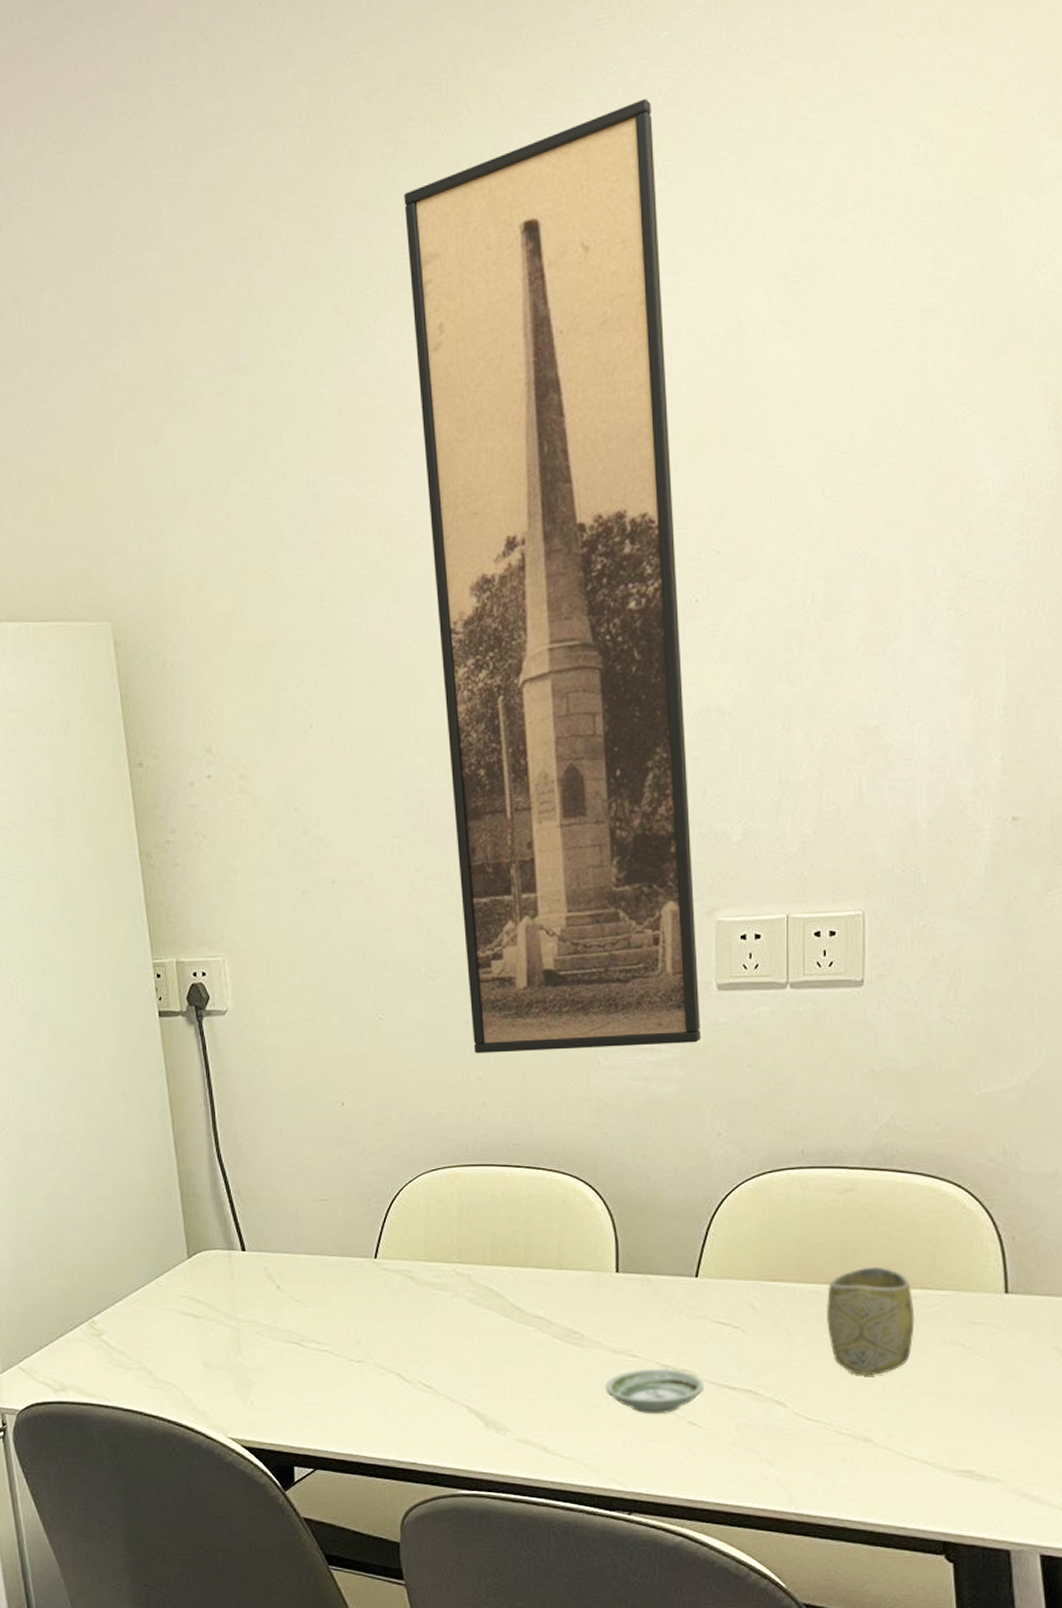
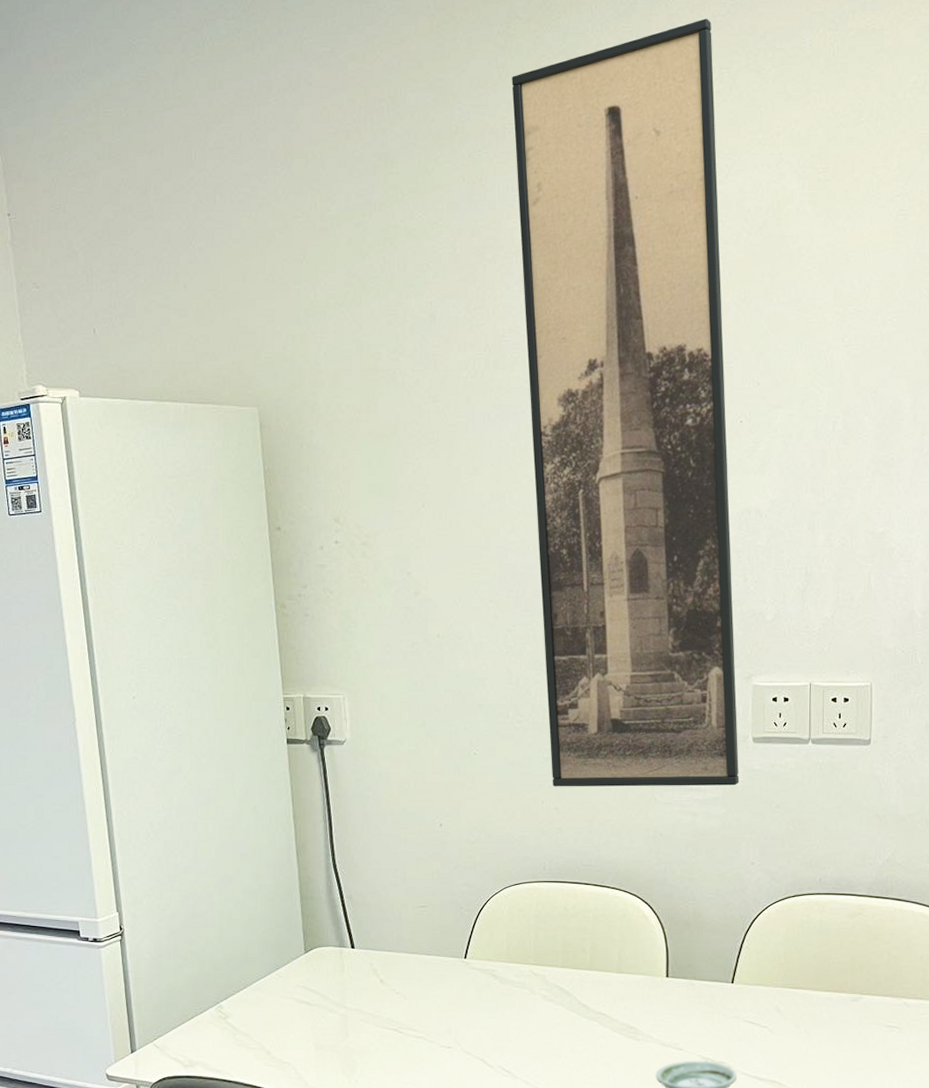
cup: present [826,1267,915,1376] -> none [837,979,909,1071]

